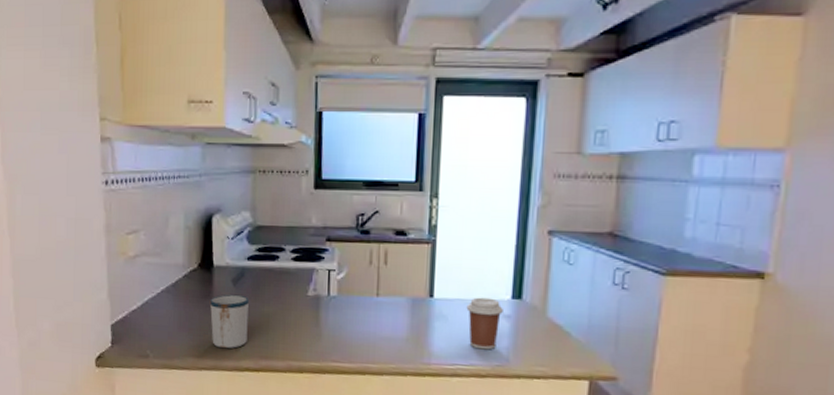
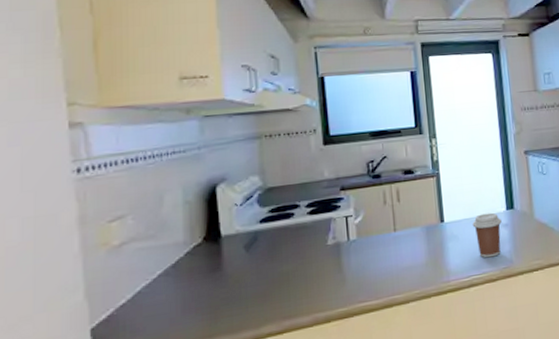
mug: present [209,294,249,349] -> none [219,259,267,321]

